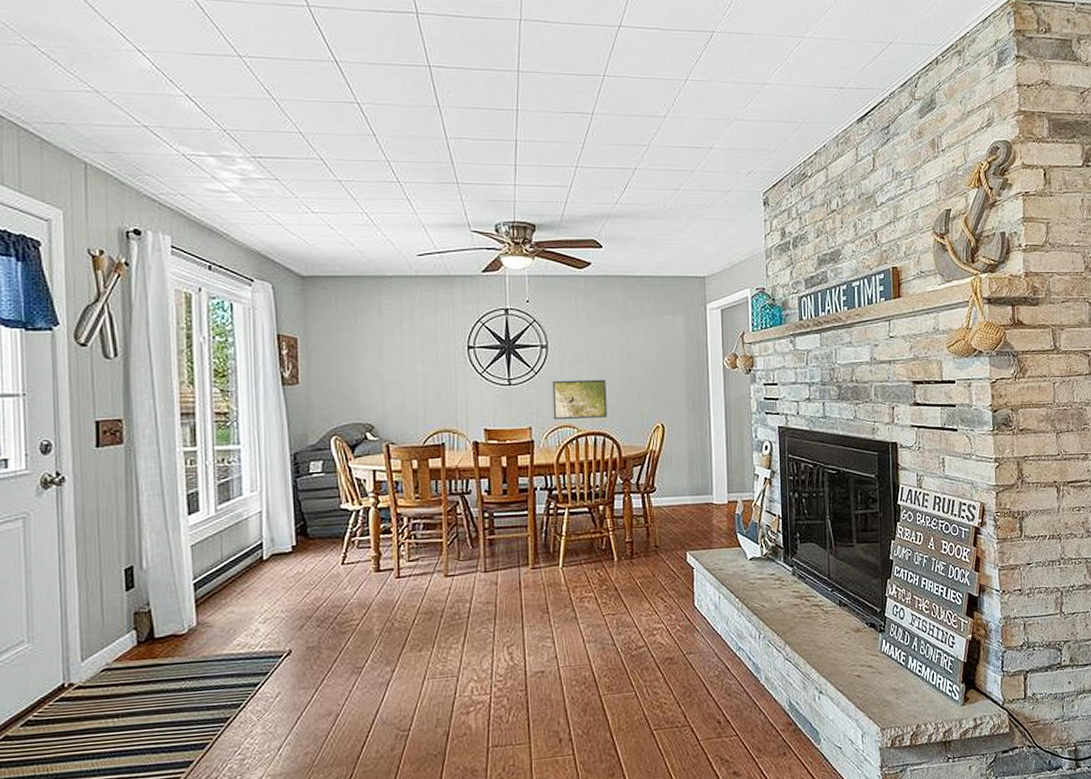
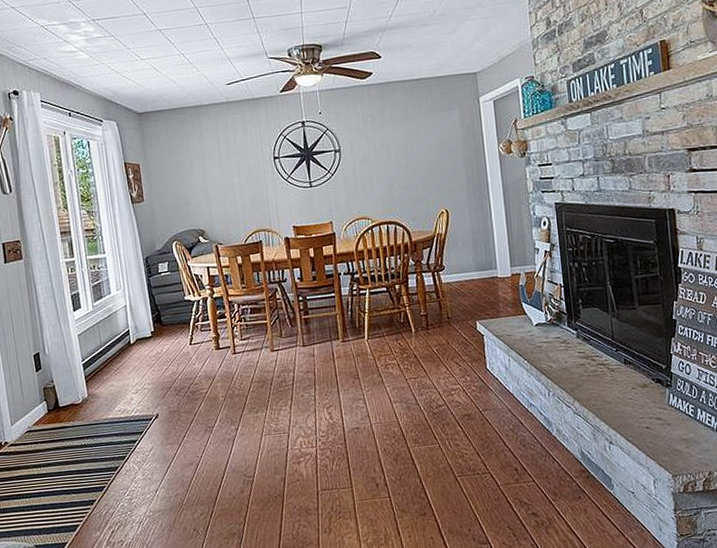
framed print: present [552,379,607,419] -> none [346,174,397,213]

